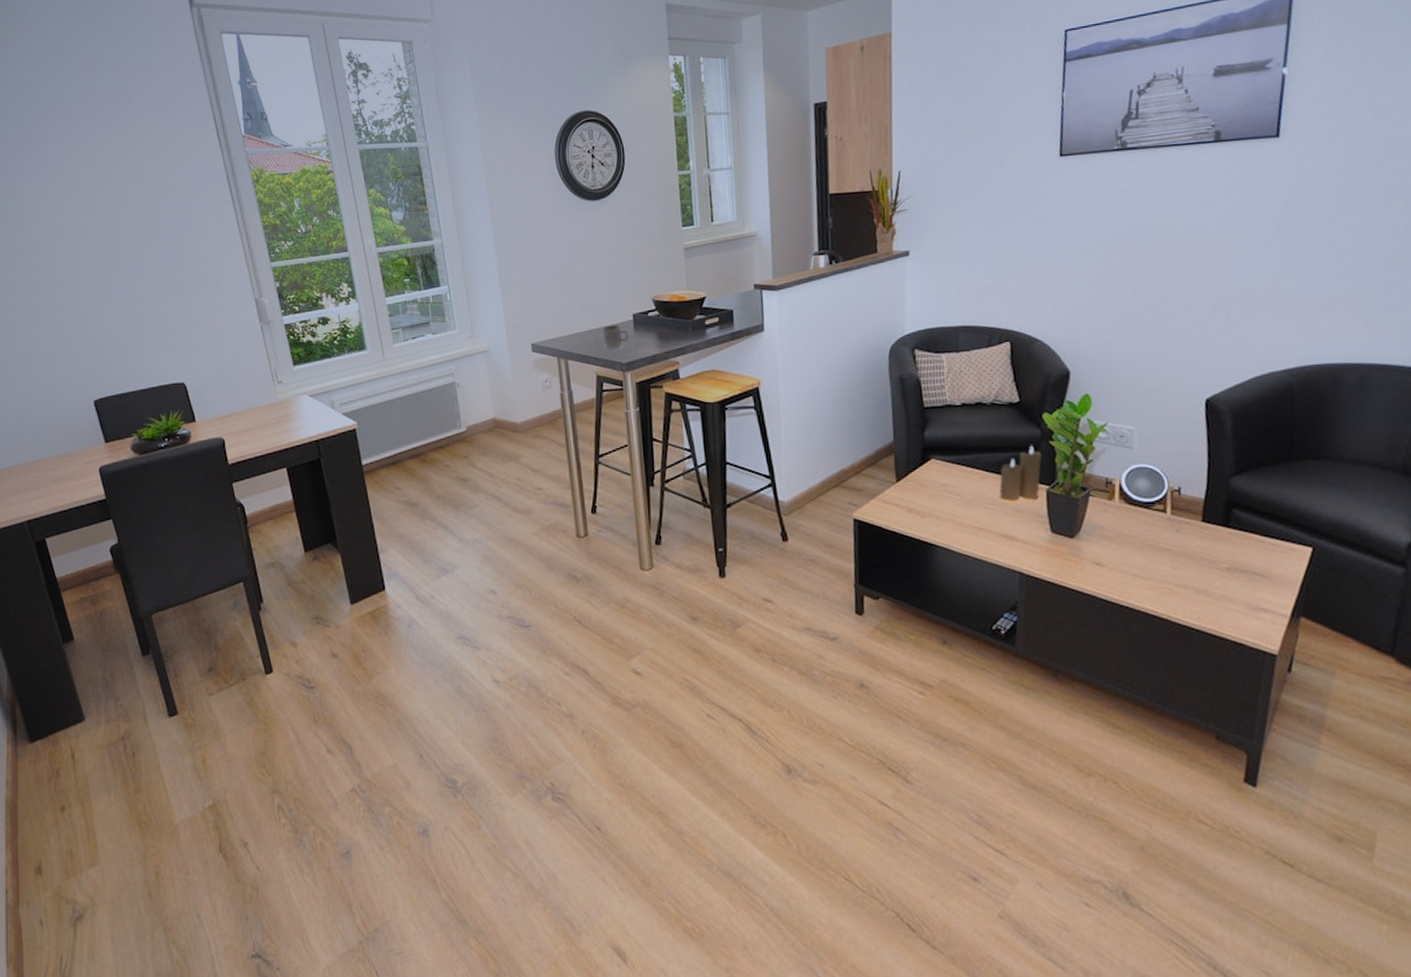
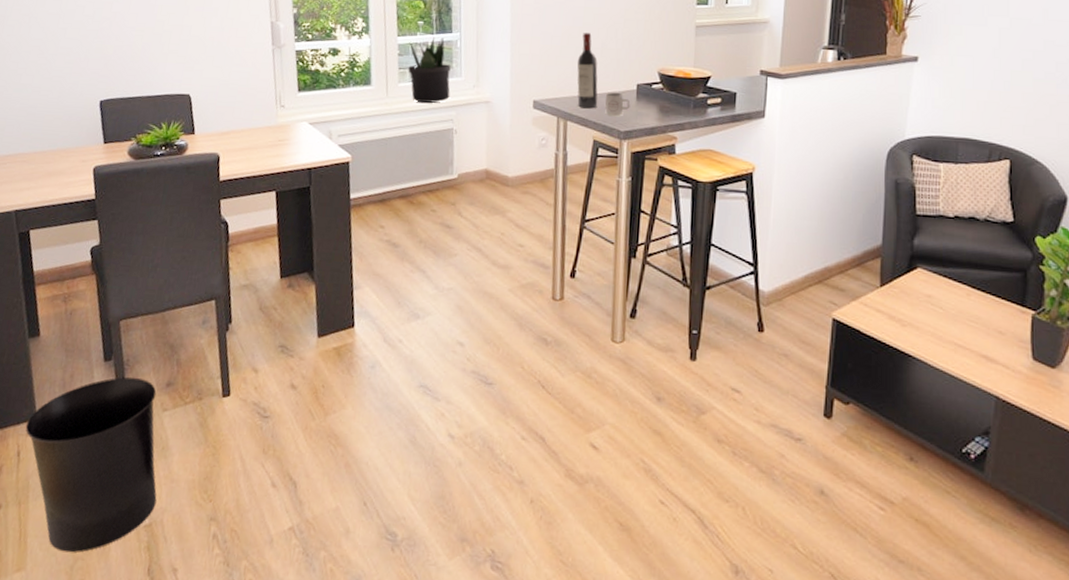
waste bin: none [75,667,217,842] -> present [25,377,157,553]
planter: none [398,293,447,361] -> present [408,37,451,103]
wine bottle: none [569,269,596,346] -> present [577,33,598,109]
candle: present [999,445,1042,502] -> none [984,267,1031,324]

